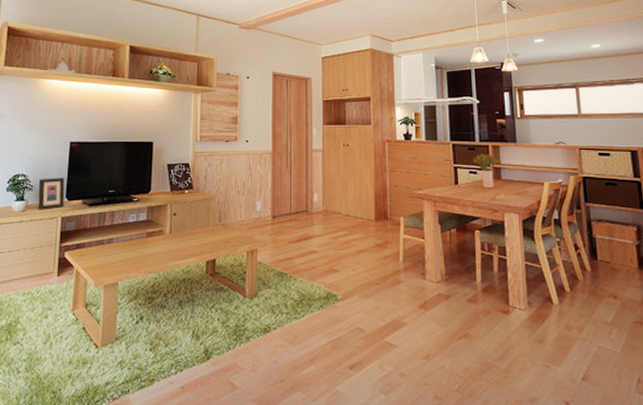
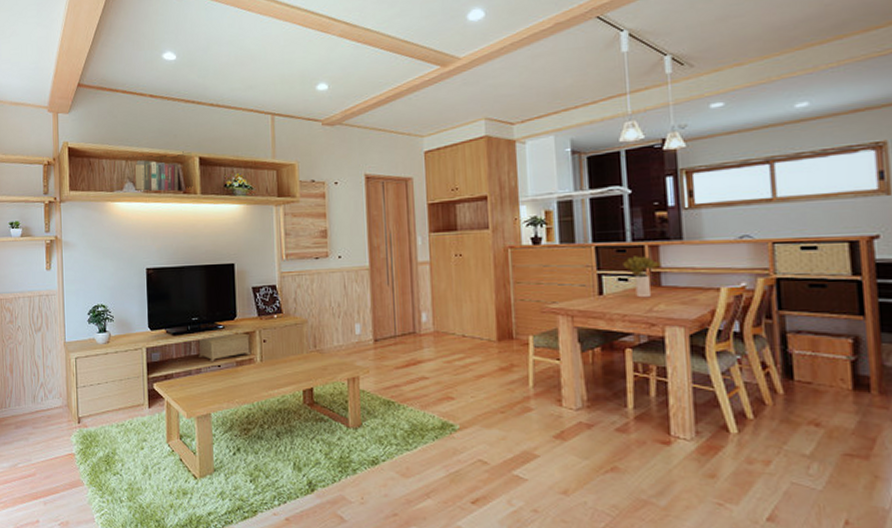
picture frame: present [38,178,65,210] -> none [118,307,147,341]
books: none [68,44,116,74] -> present [134,160,187,192]
decorative box: none [112,204,162,233] -> present [197,331,252,363]

